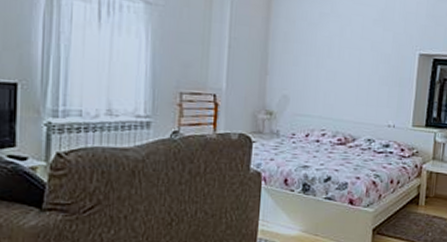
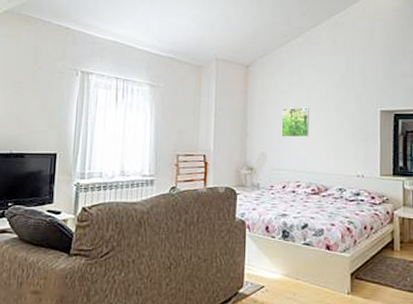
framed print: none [307,43,341,80] -> present [281,107,309,138]

